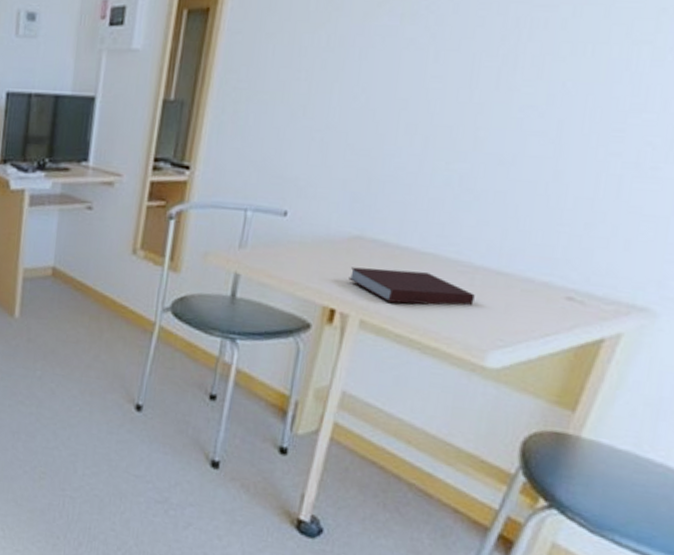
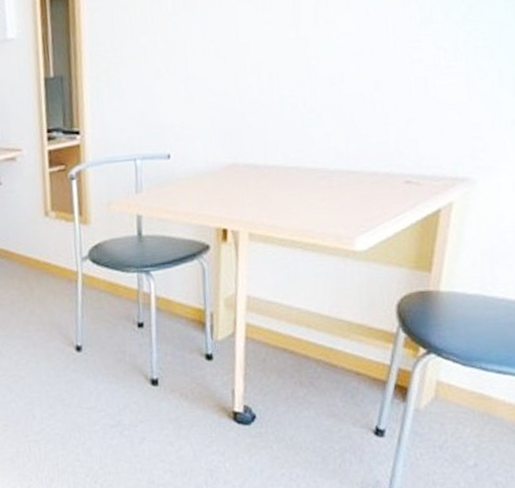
notebook: present [348,267,475,306] -> none [232,183,336,214]

